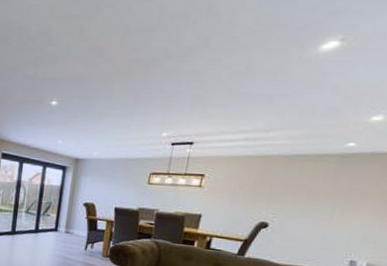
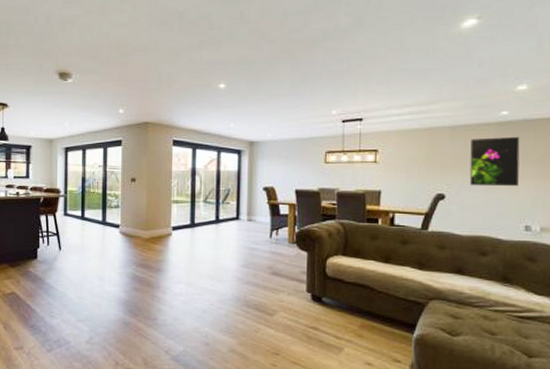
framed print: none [297,169,364,222] -> present [469,136,520,187]

